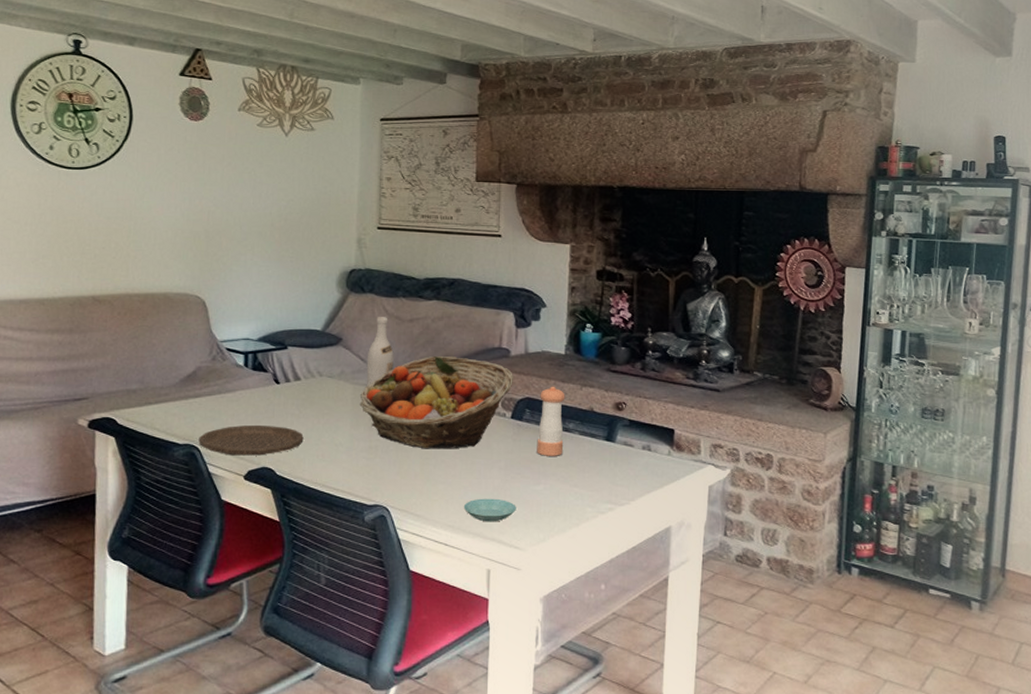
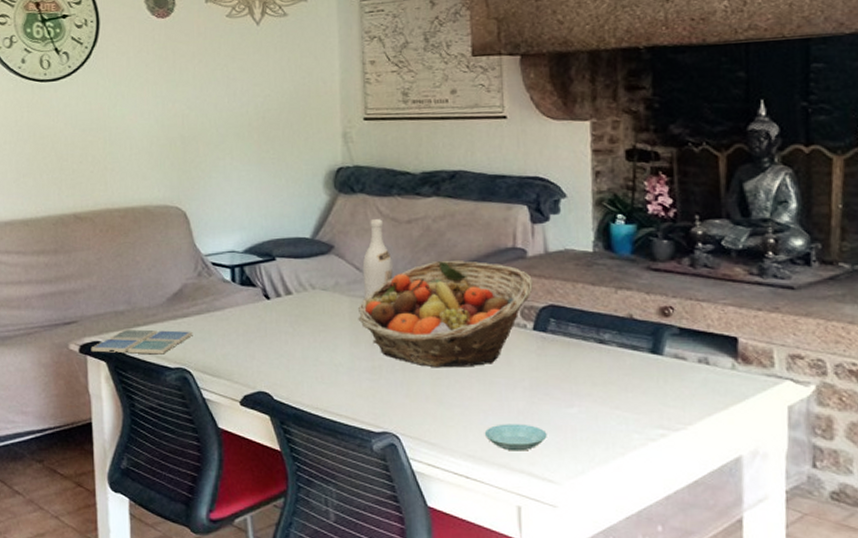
drink coaster: none [100,407,204,431] -> present [91,329,193,355]
plate: present [198,424,304,456] -> none [190,345,300,379]
pepper shaker: present [537,386,565,456] -> none [566,290,599,373]

